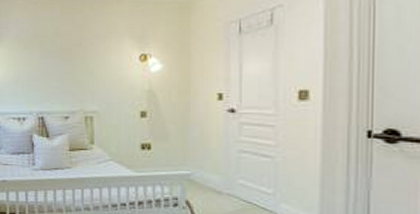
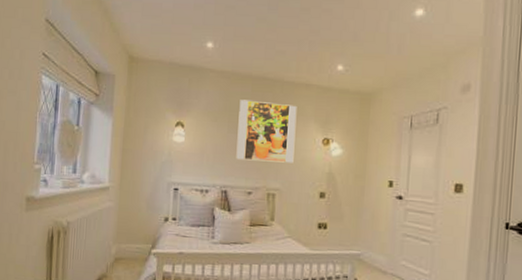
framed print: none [49,23,110,85] -> present [236,99,297,163]

